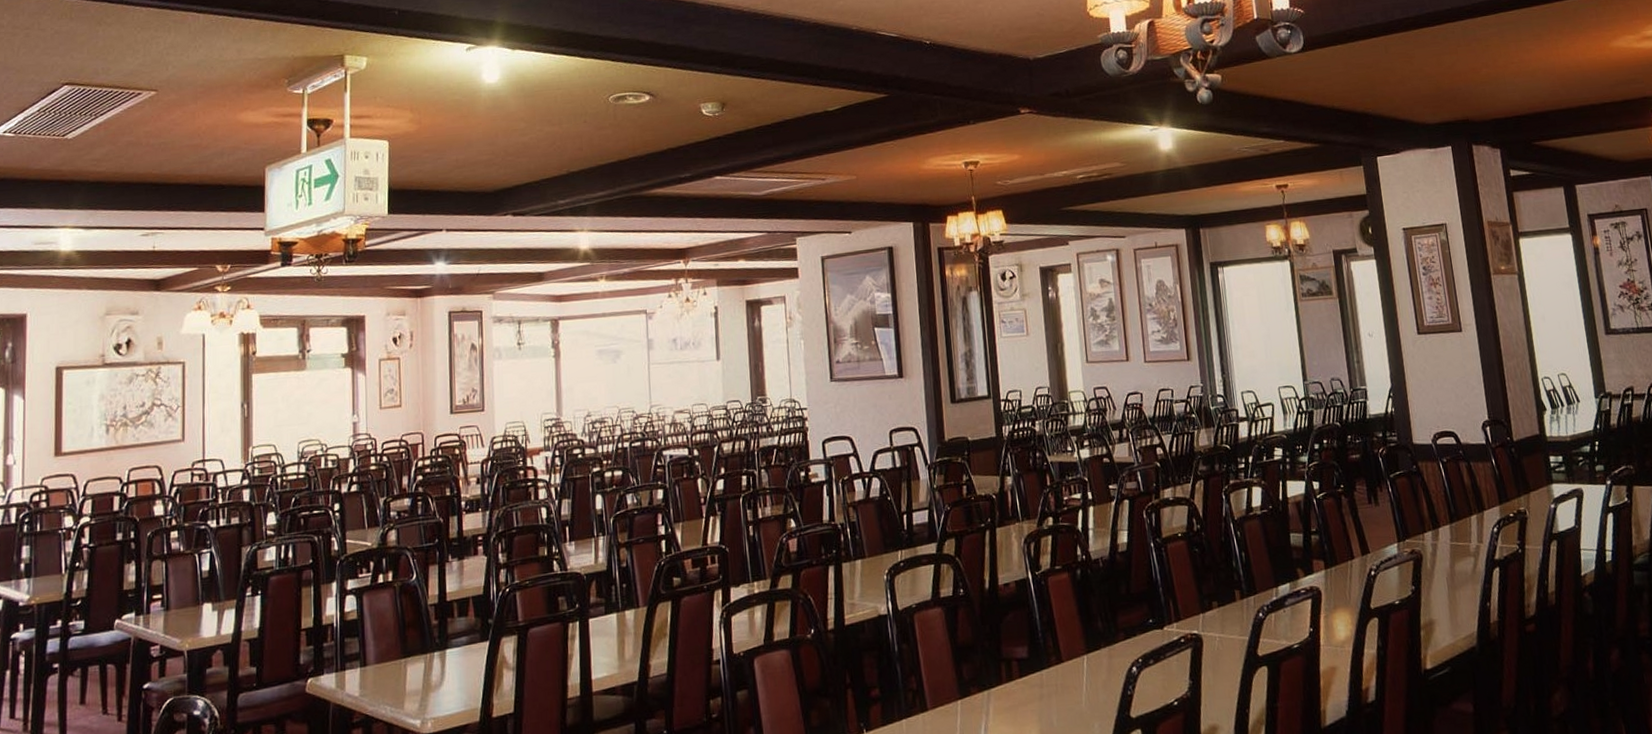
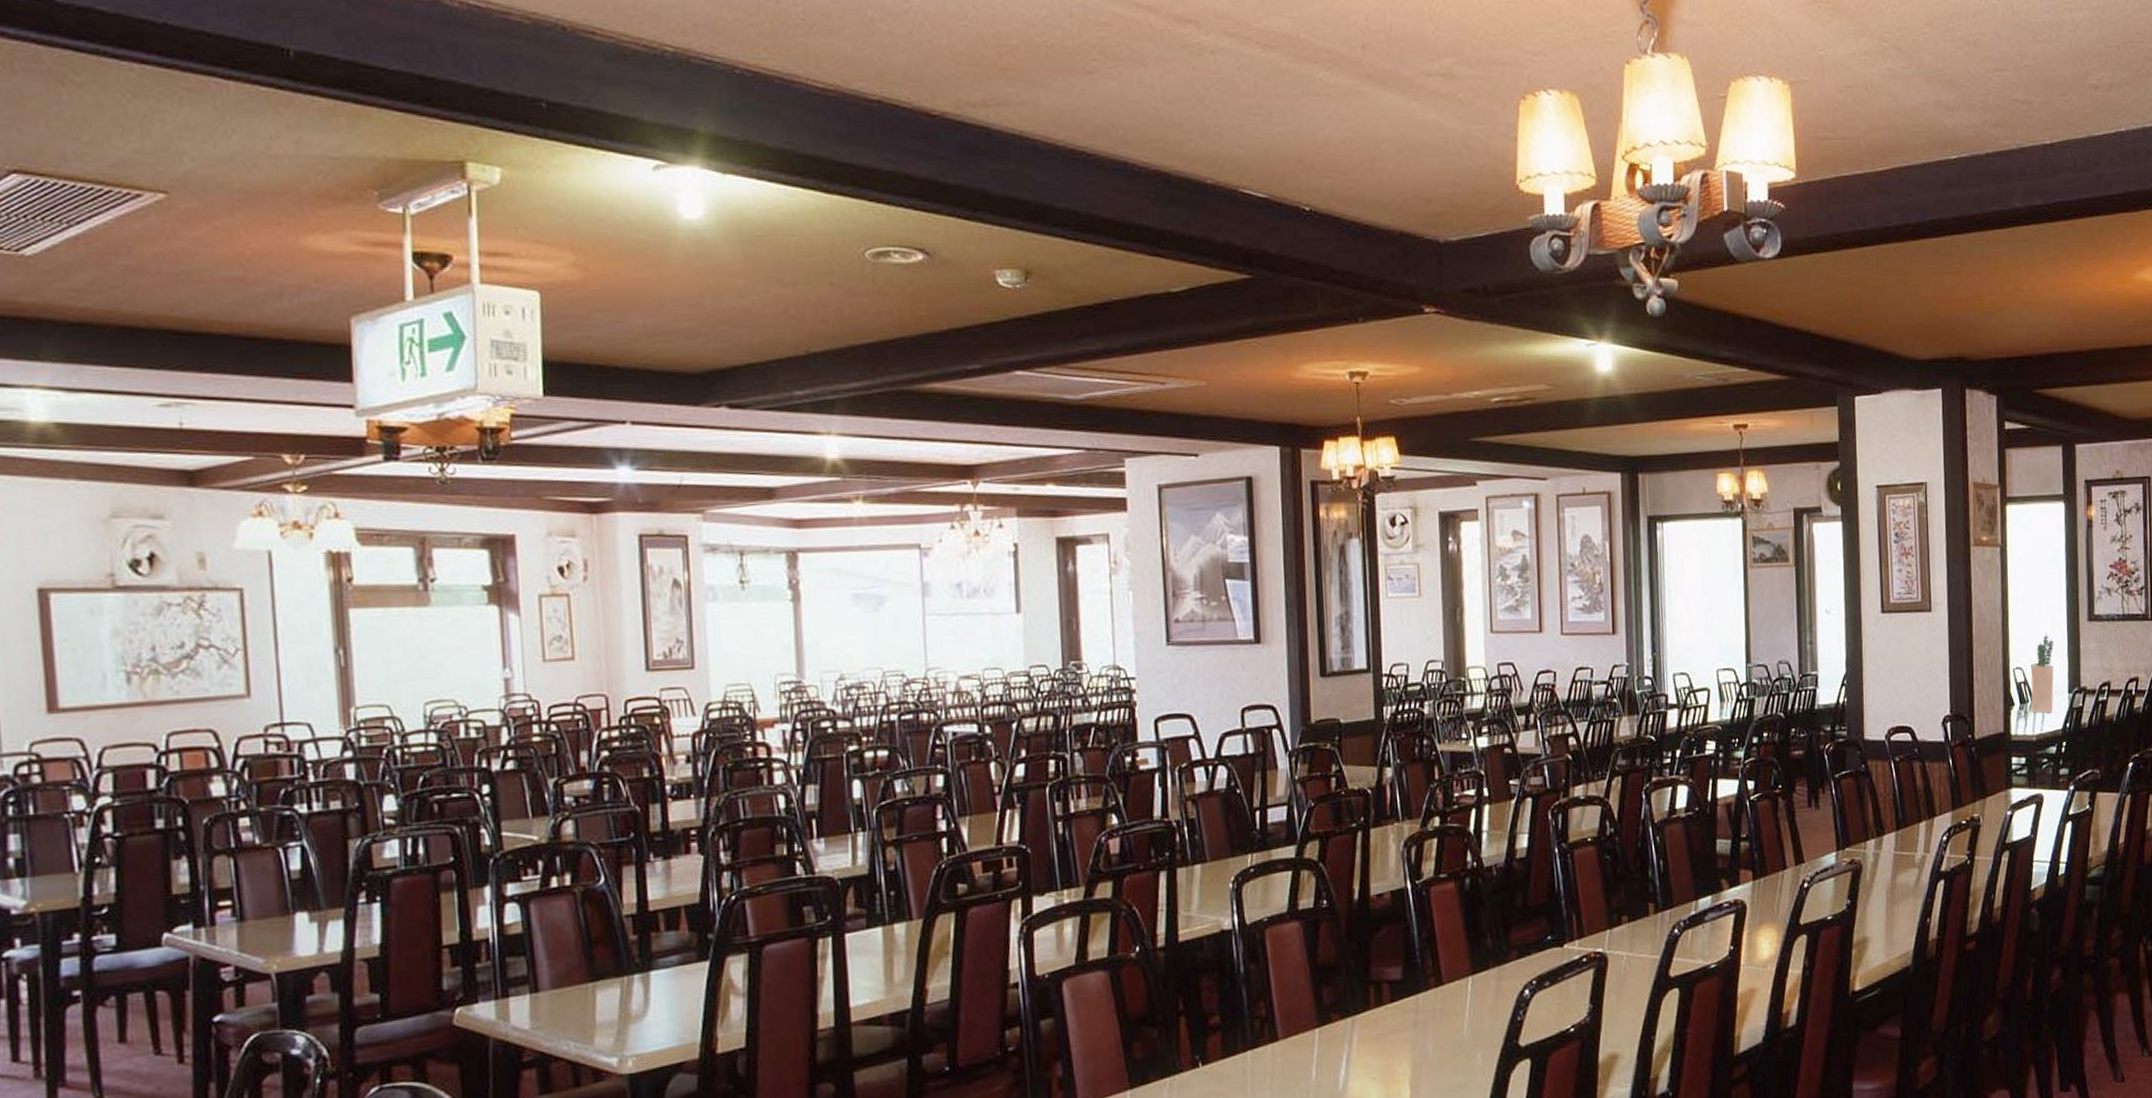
vase: none [1558,346,1583,417] -> present [2031,632,2054,714]

